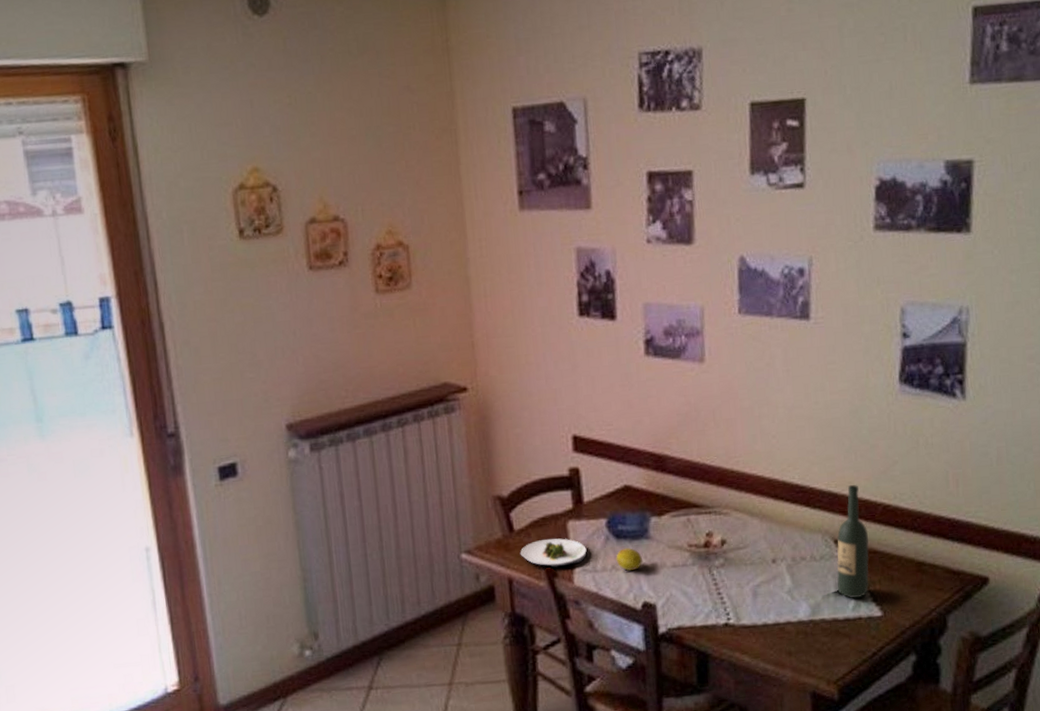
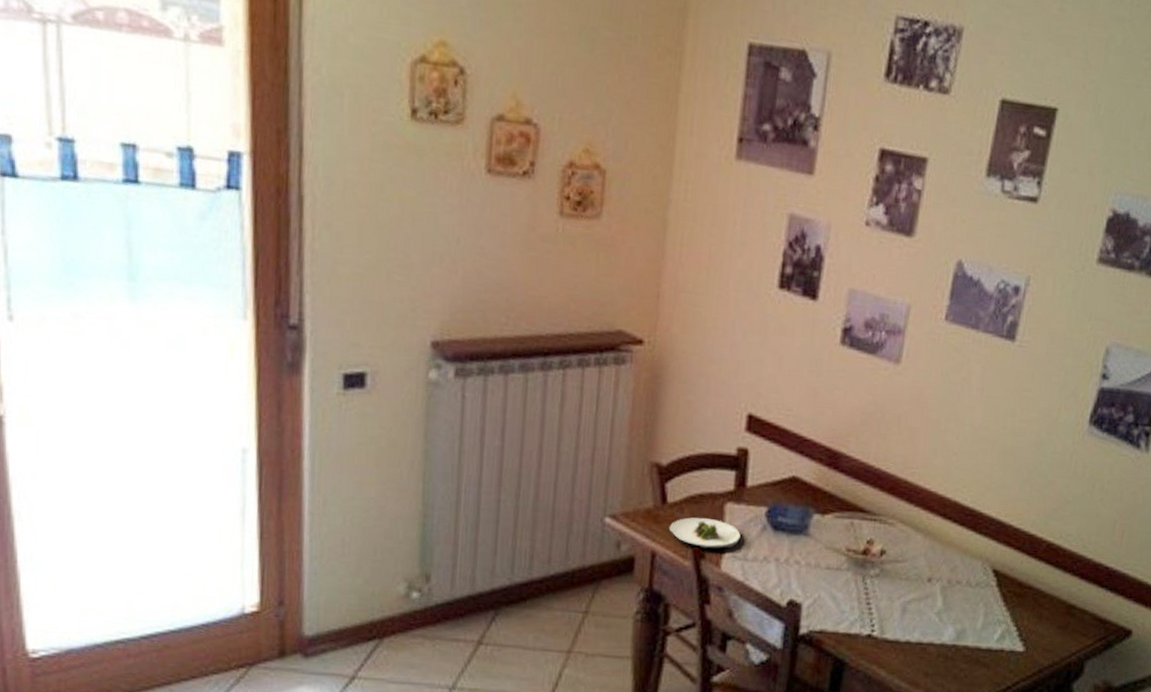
fruit: present [616,547,642,571] -> none [769,540,797,565]
wine bottle: present [836,484,870,599] -> none [986,516,1028,631]

